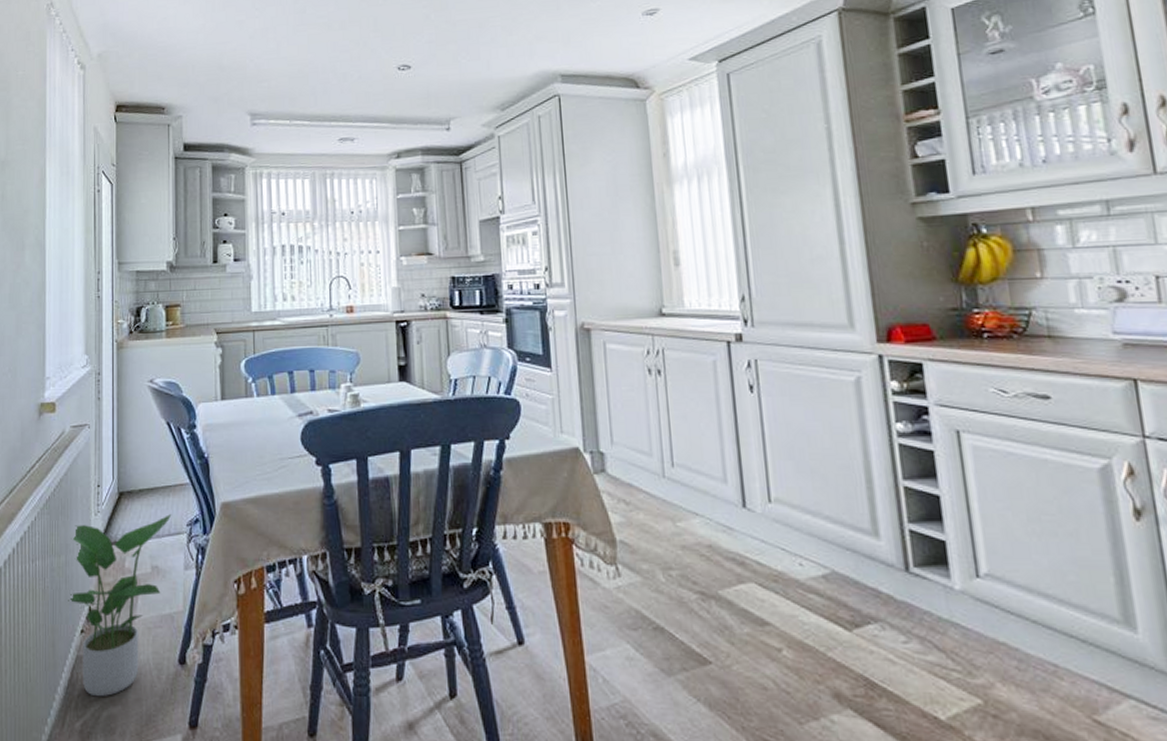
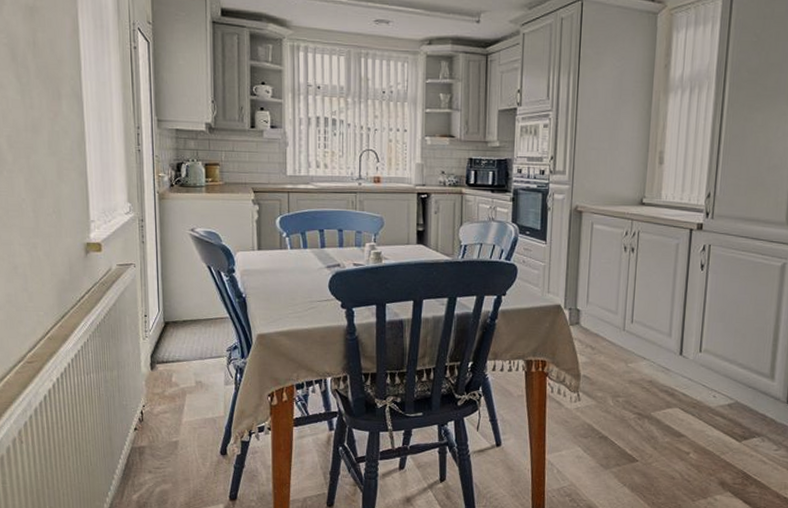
potted plant: present [68,514,172,697] -> none [122,341,213,478]

